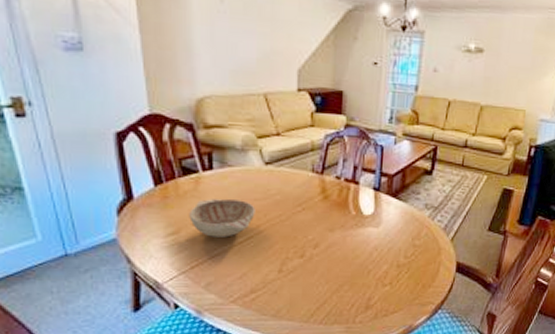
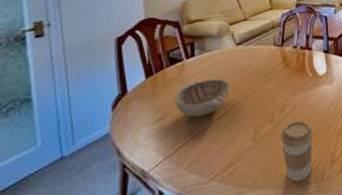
coffee cup: none [312,260,349,320] -> present [281,120,314,182]

